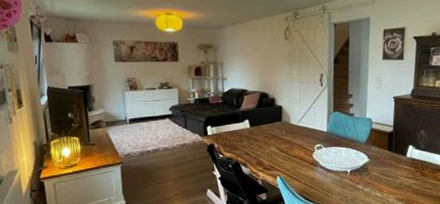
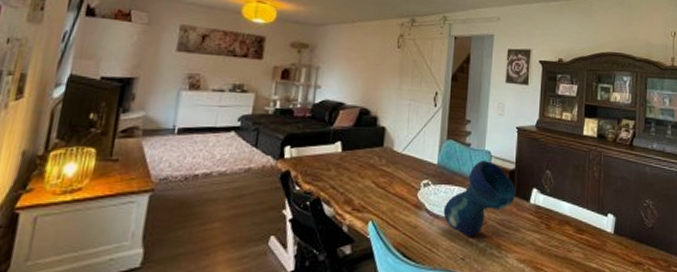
vase: none [334,125,394,184] -> present [443,159,516,236]

